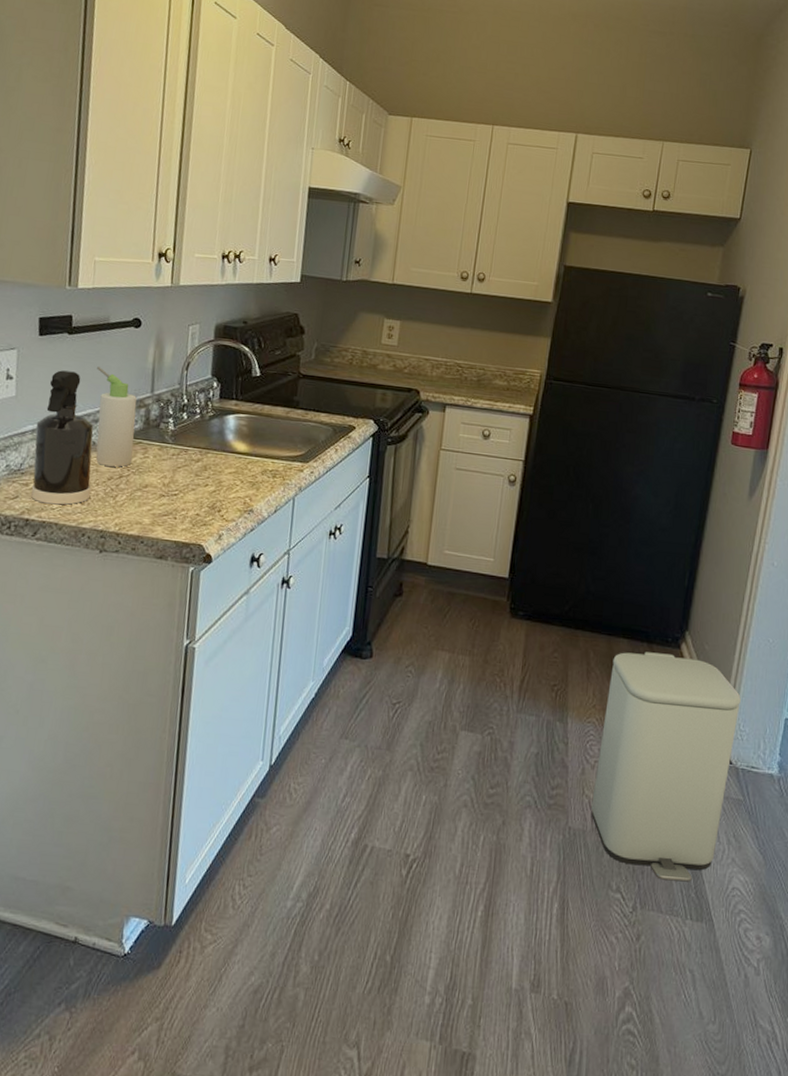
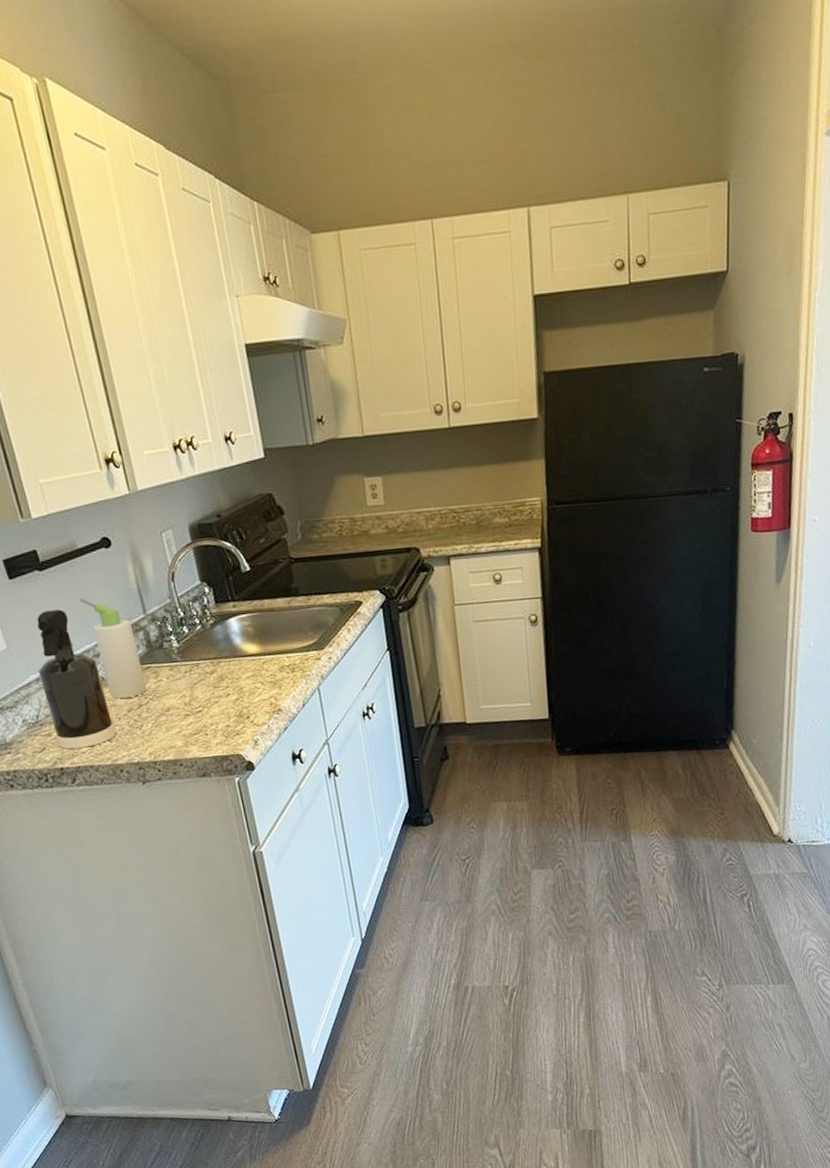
pedal bin: present [591,652,741,882] -> none [665,754,794,957]

